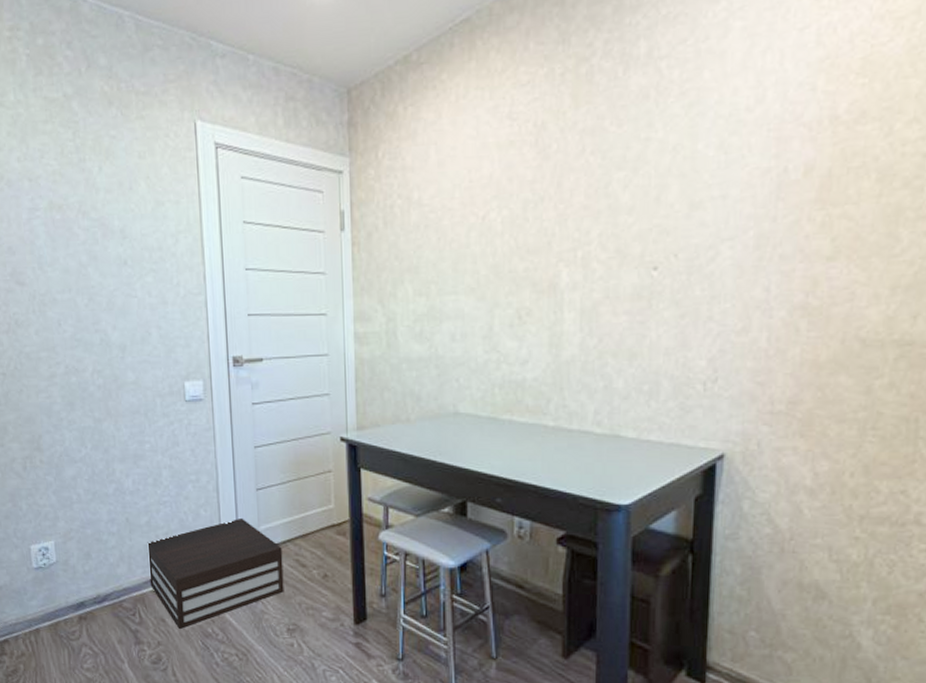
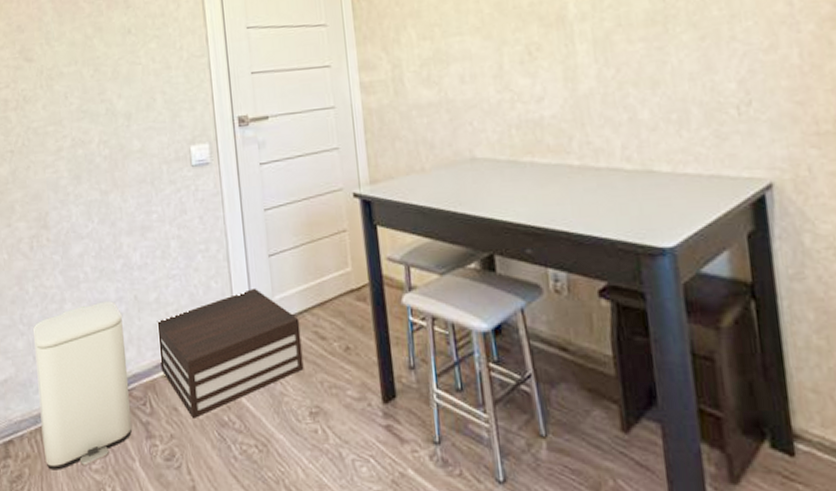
pedal bin: none [26,522,122,668] -> present [32,301,133,470]

